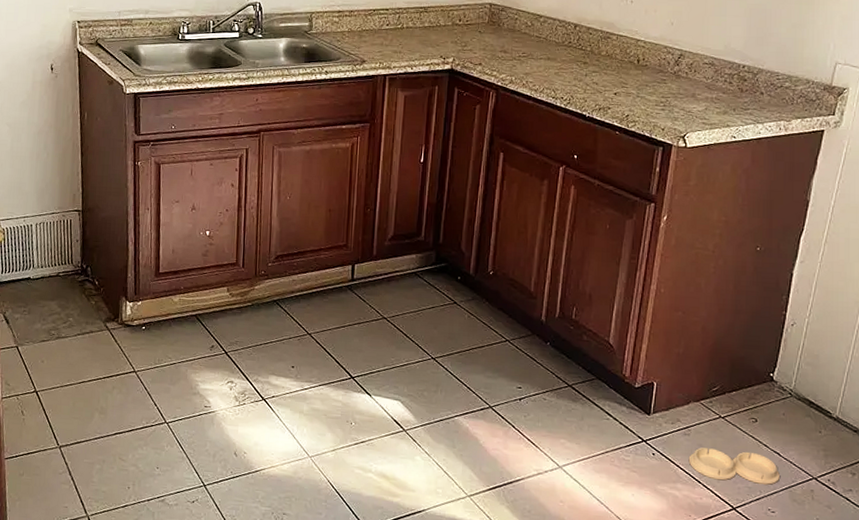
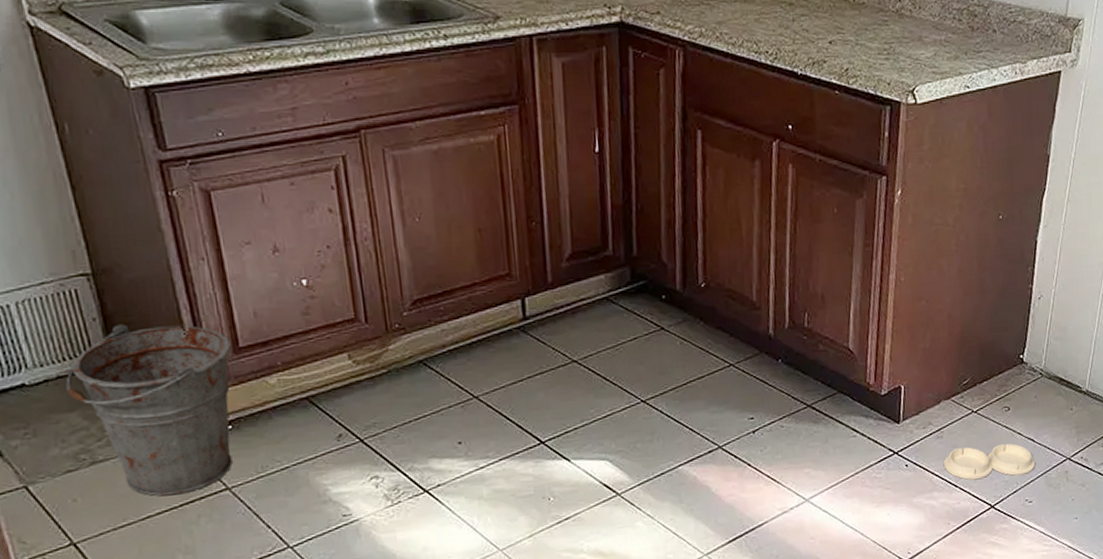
bucket: none [53,246,154,370] -> present [66,324,233,497]

